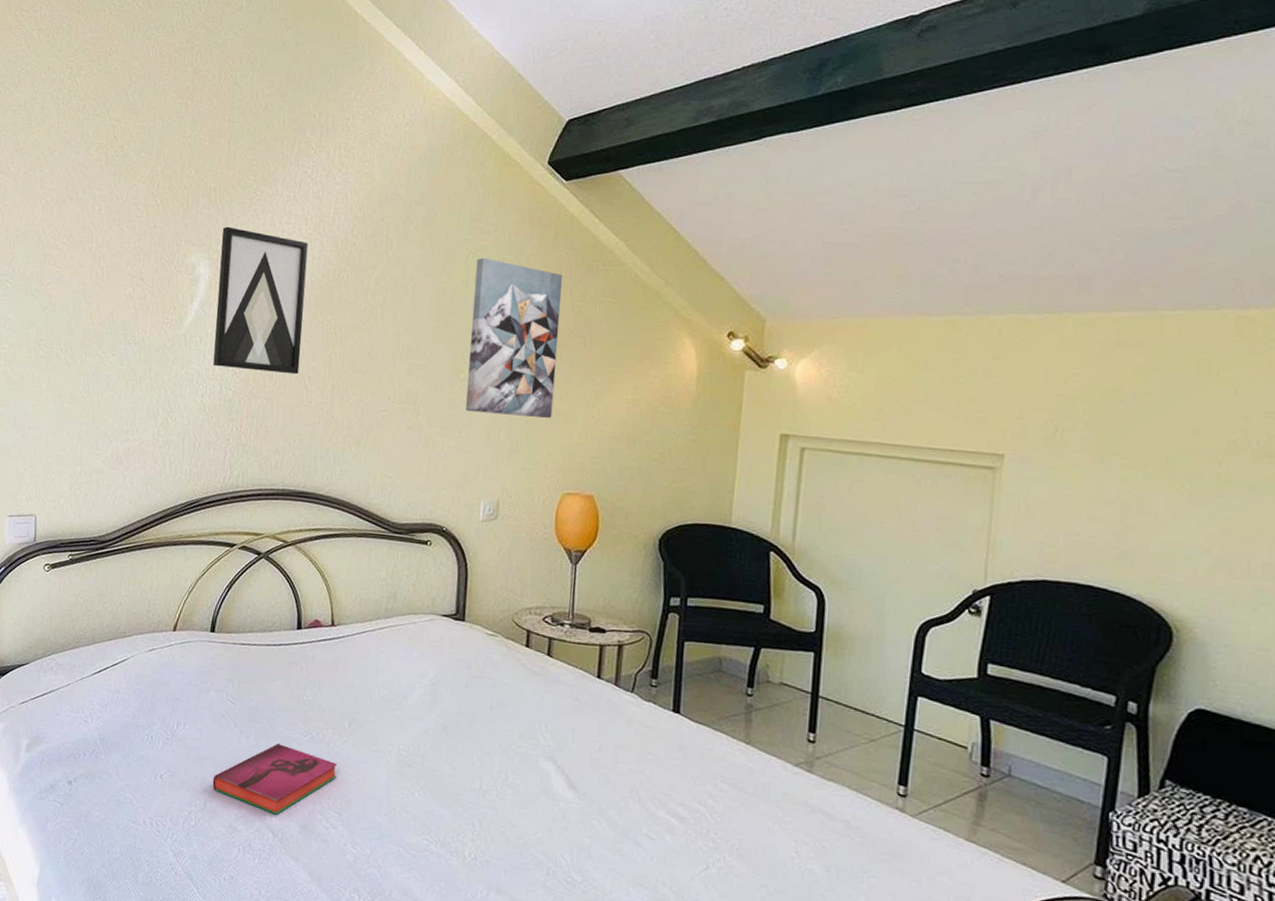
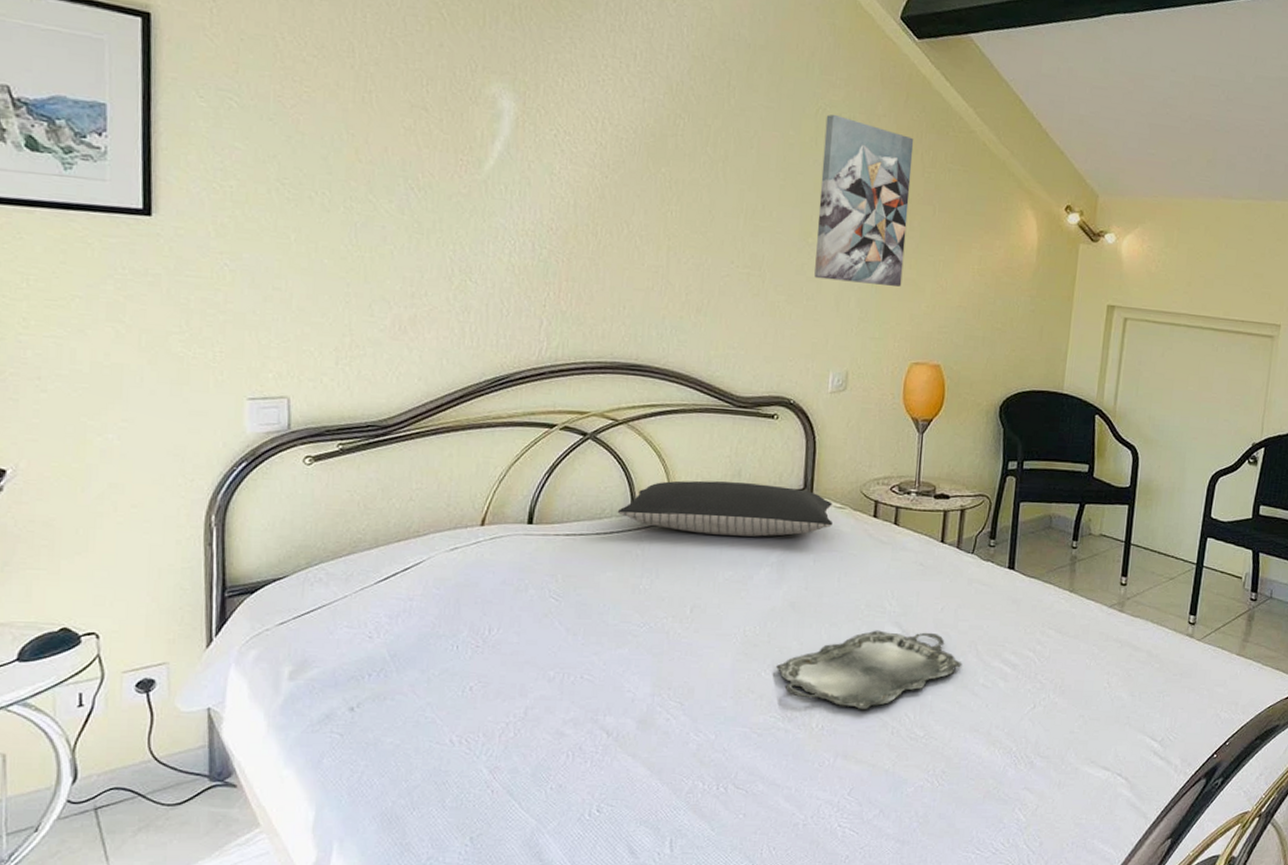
hardback book: present [212,743,338,815] -> none [534,637,679,713]
wall art: present [213,226,309,375] -> none [523,53,638,233]
pillow: none [285,600,484,659] -> present [617,480,832,537]
serving tray: none [428,763,623,845] -> present [775,630,962,709]

